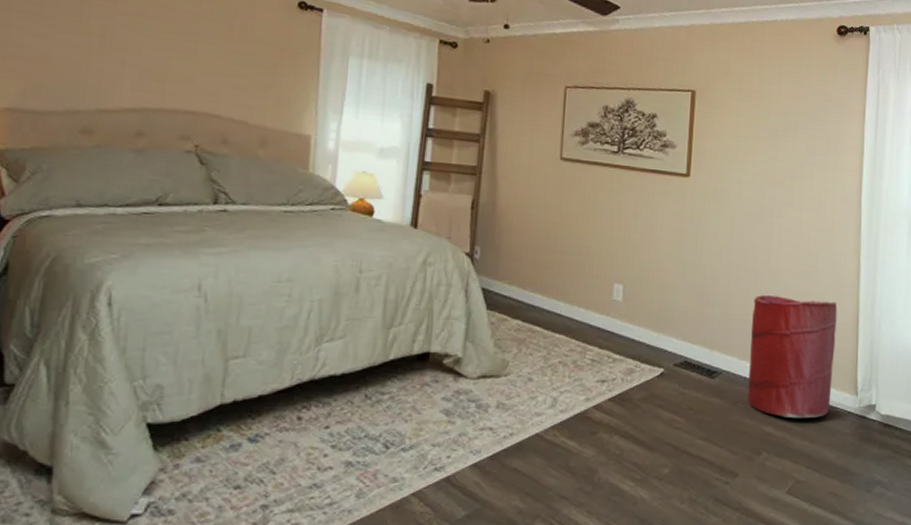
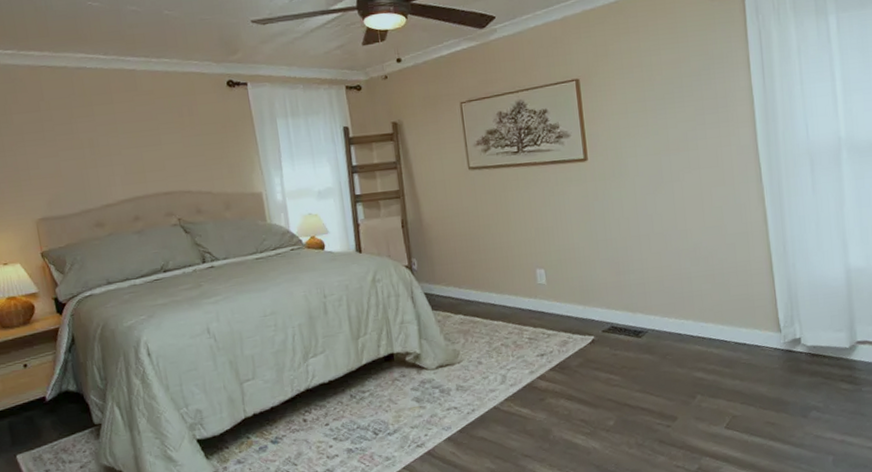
laundry hamper: present [747,295,837,419] -> none [666,249,755,362]

